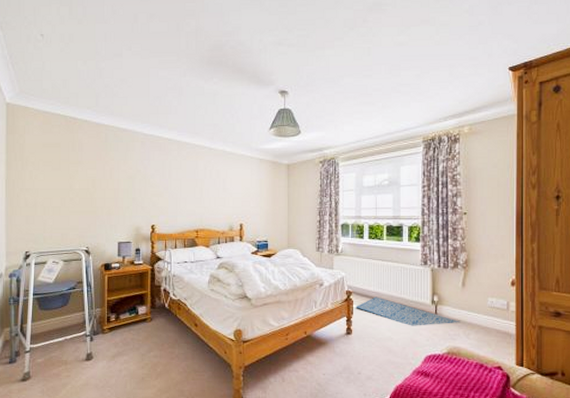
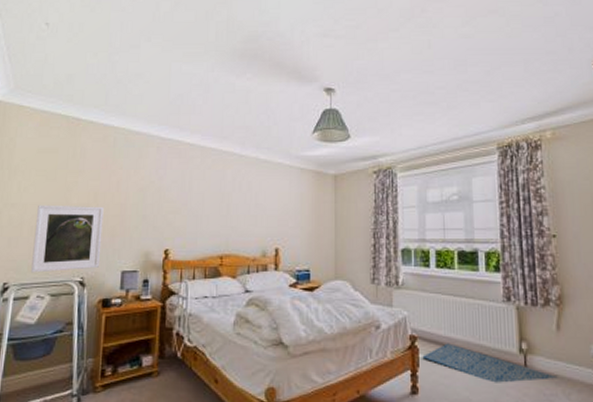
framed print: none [46,189,101,244] -> present [31,204,104,273]

